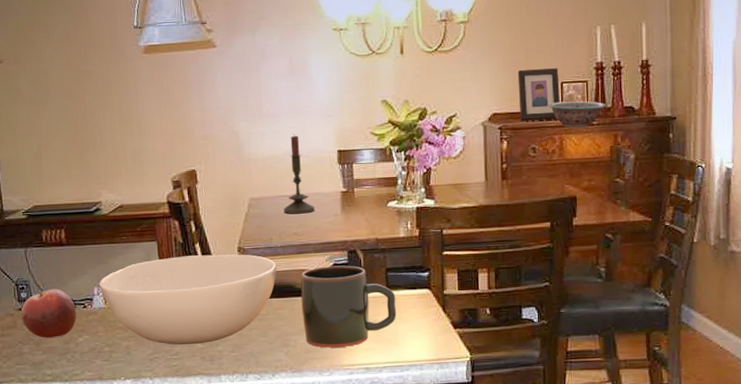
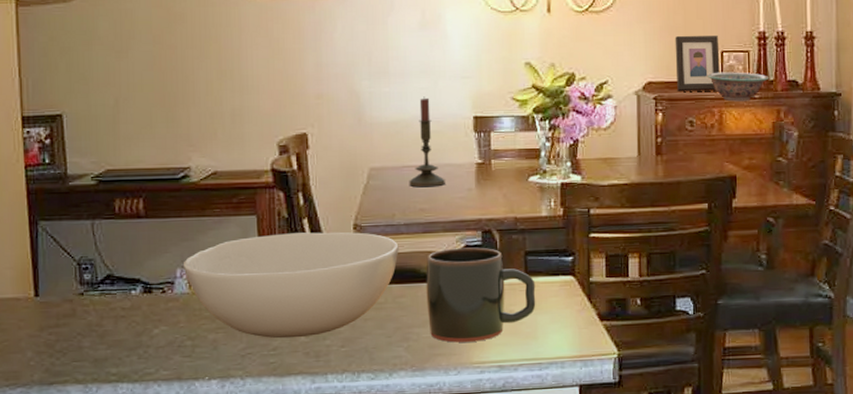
fruit: present [21,288,77,338] -> none [82,269,153,329]

